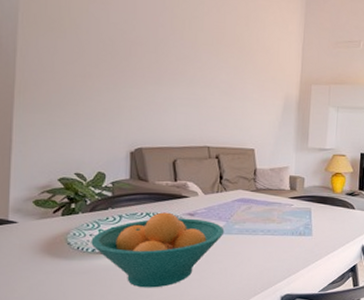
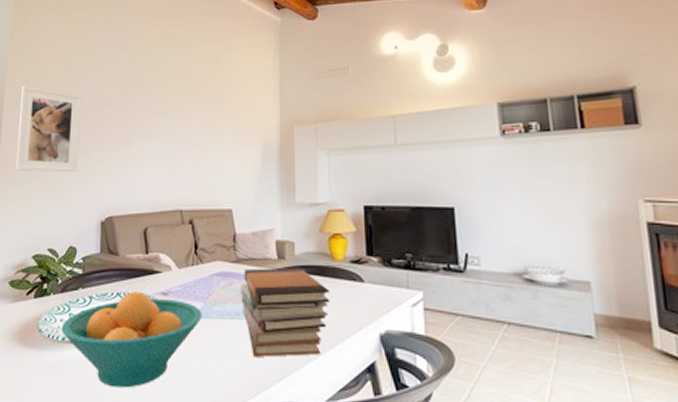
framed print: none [35,11,109,105] -> present [15,85,82,173]
book stack: none [258,196,329,262] -> present [241,267,330,357]

